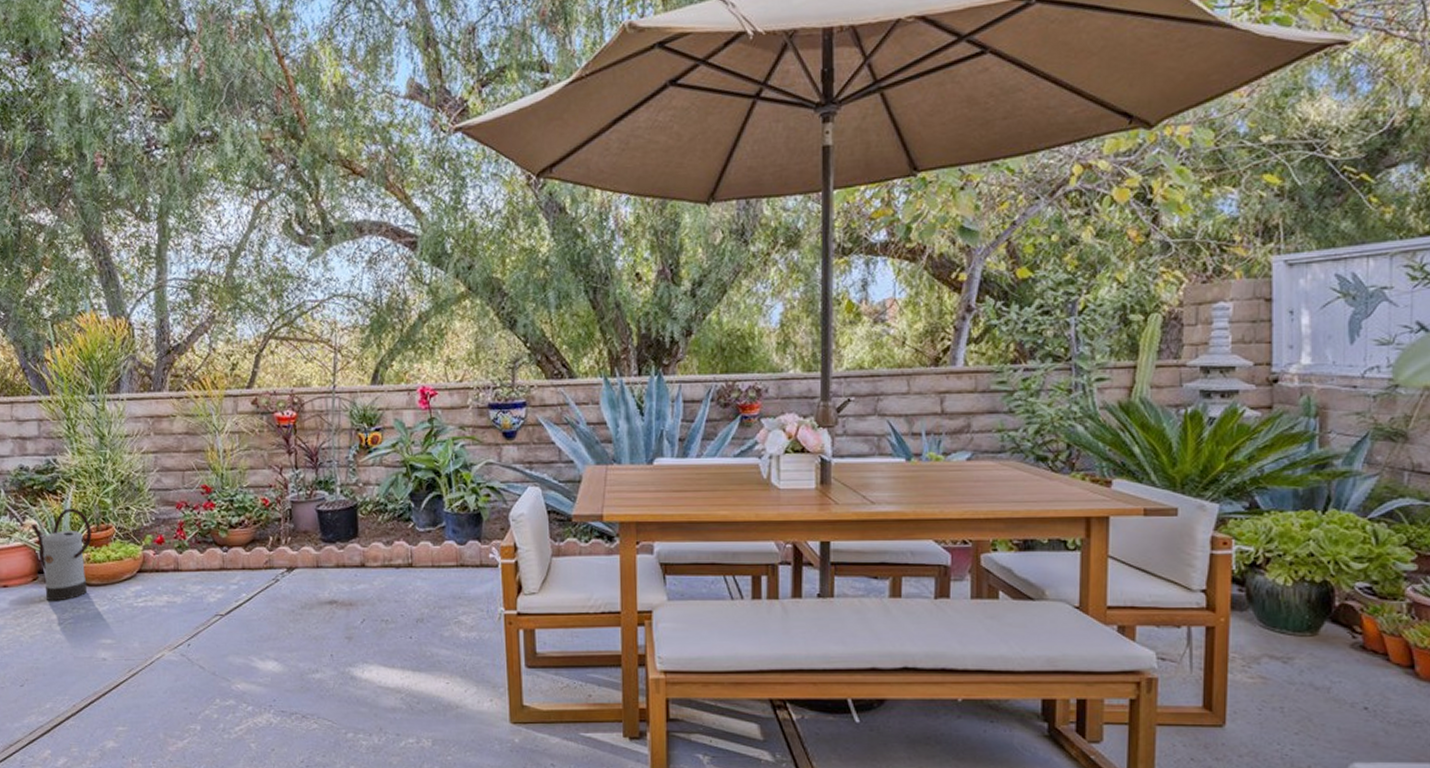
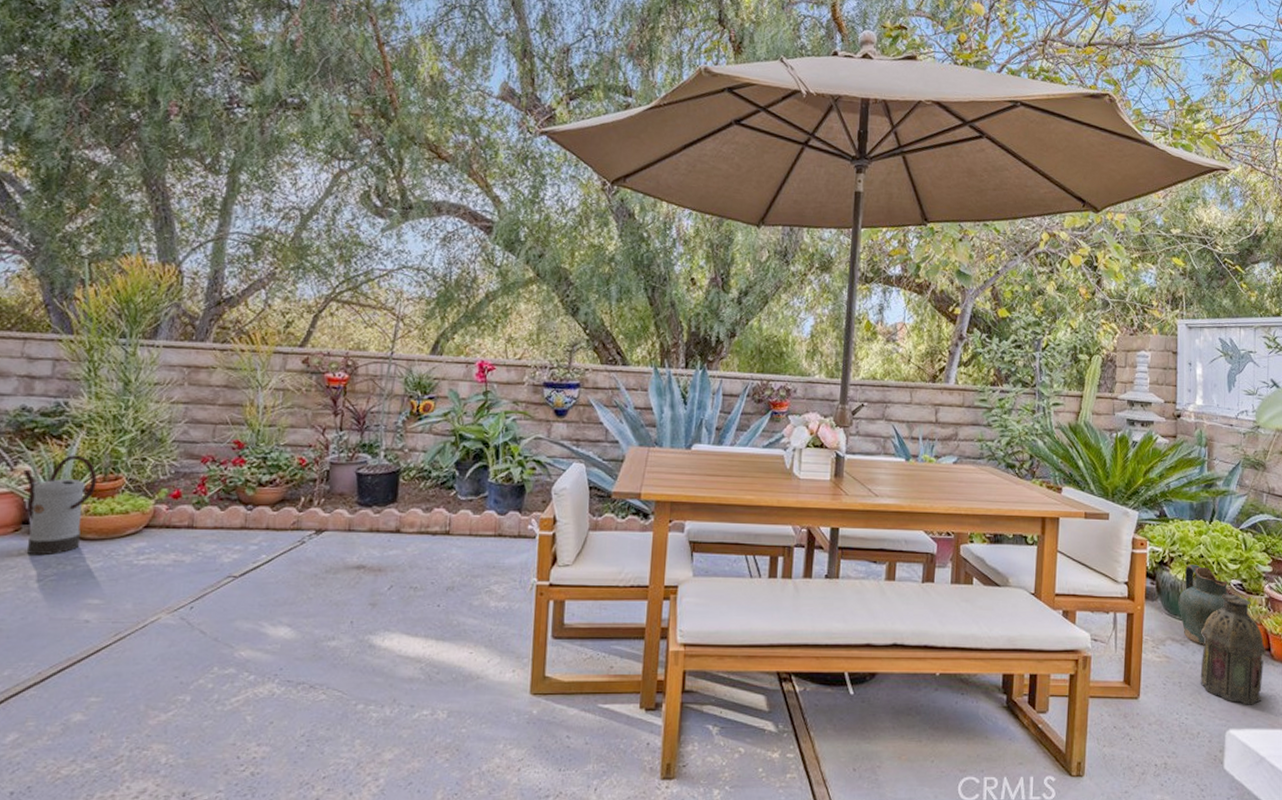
ceramic jug: none [1277,566,1352,662] -> present [1178,565,1229,645]
lantern: none [1311,600,1408,734] -> present [1200,594,1266,705]

